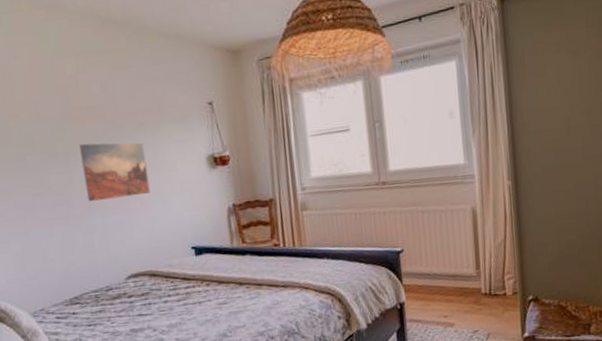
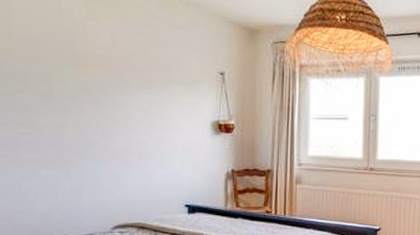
wall art: present [79,142,151,201] -> none [79,90,150,149]

